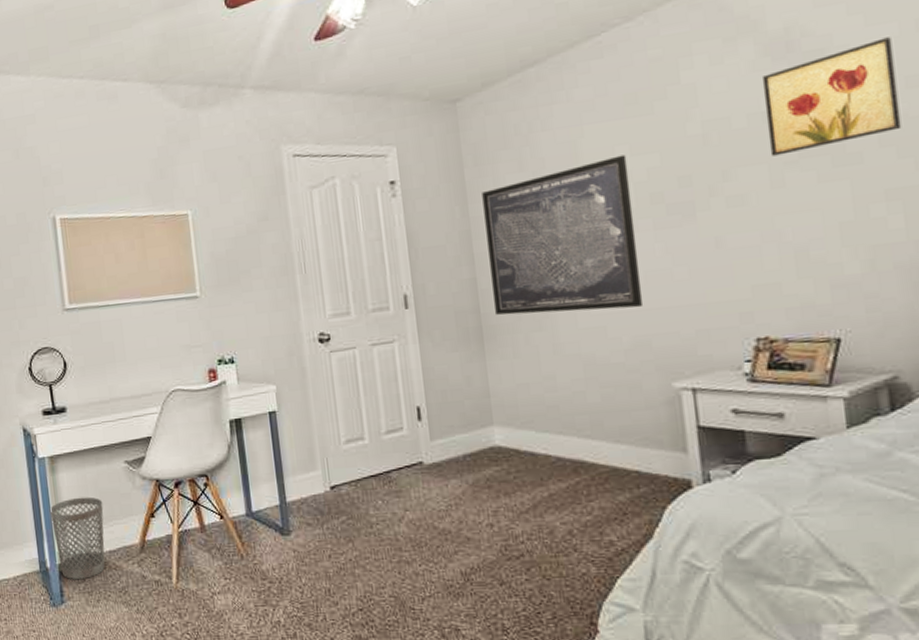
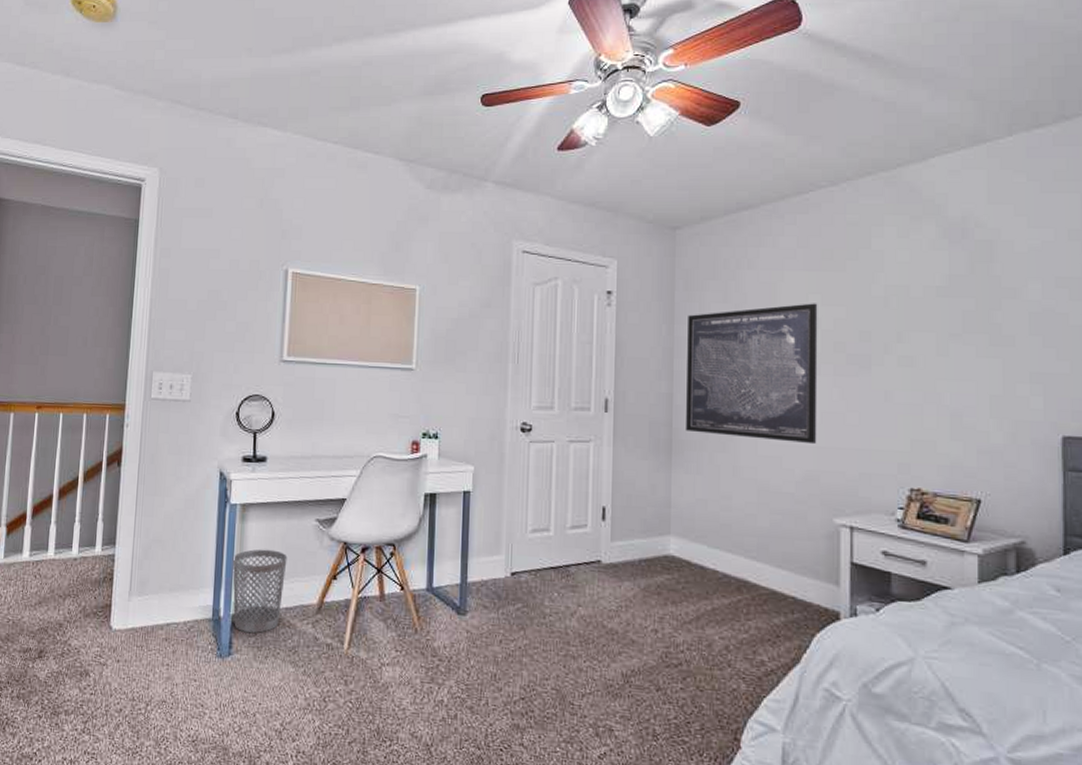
wall art: present [761,37,902,156] -> none [939,240,1049,327]

